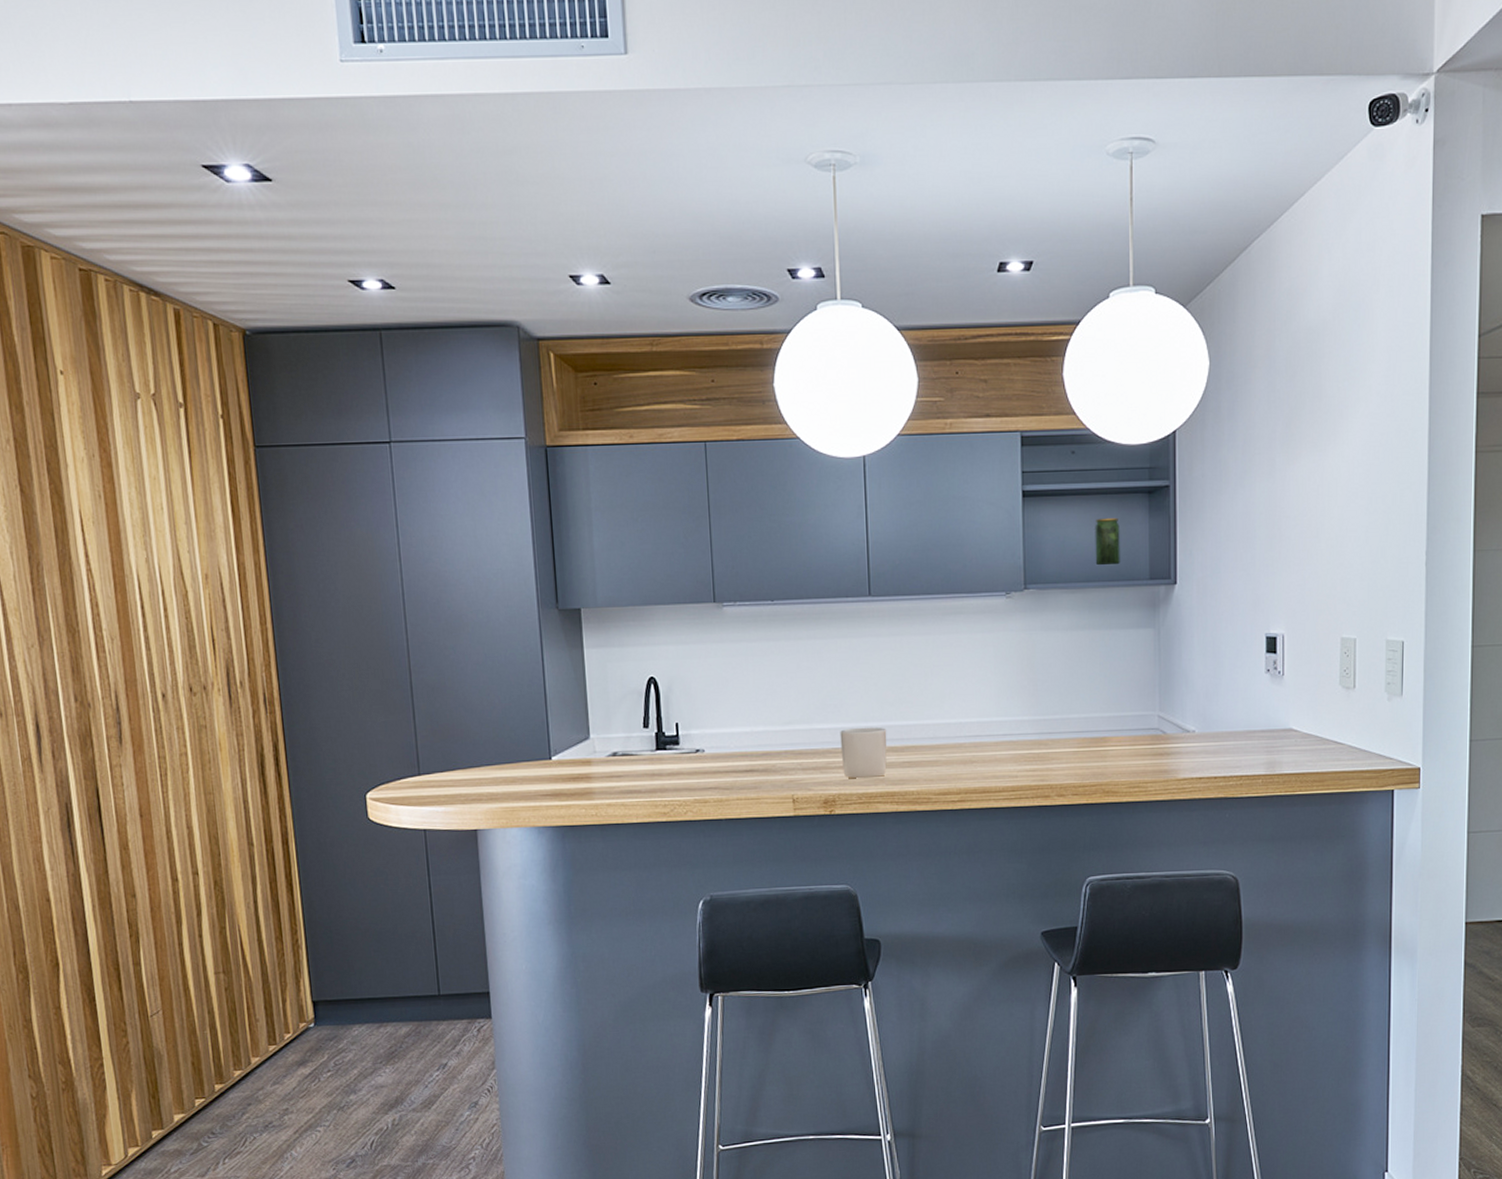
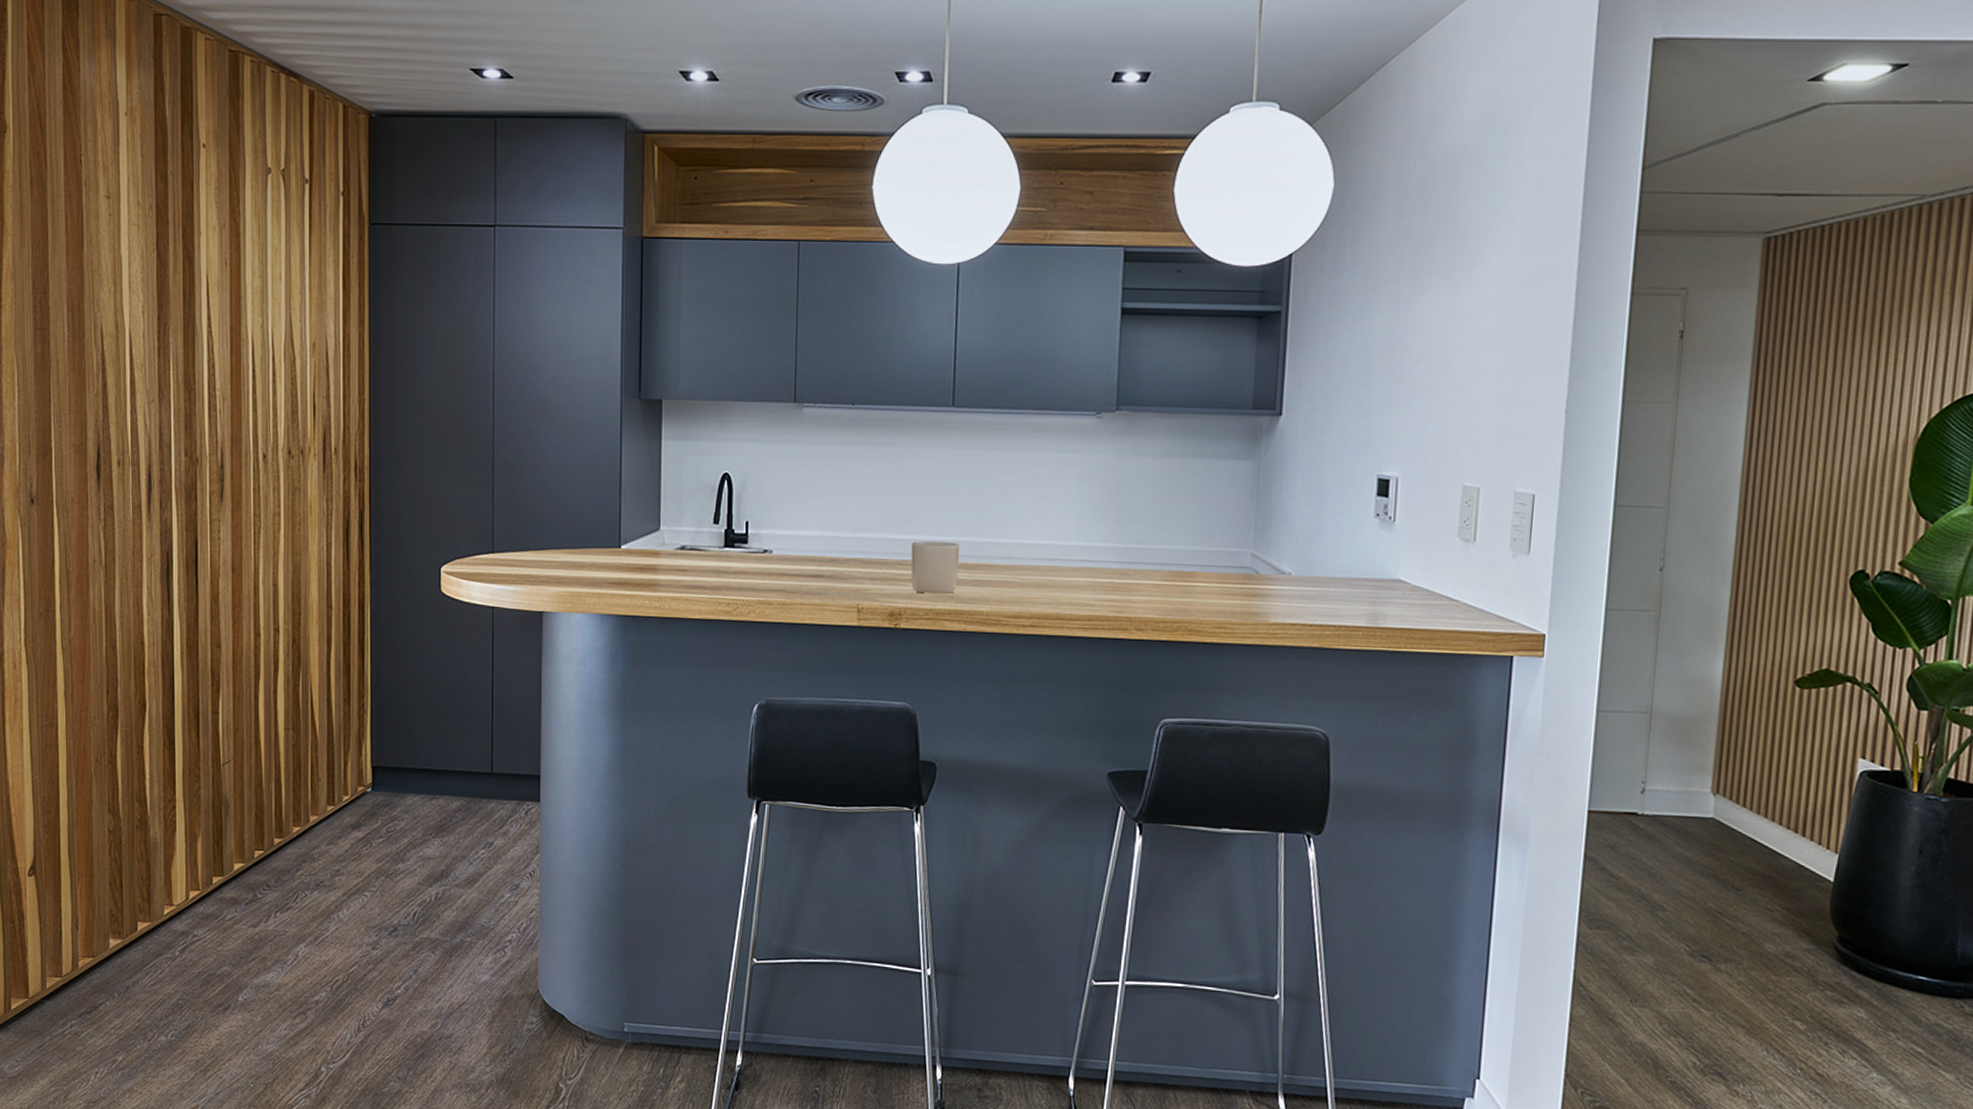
jar: present [1095,518,1120,566] -> none [1194,342,1224,392]

